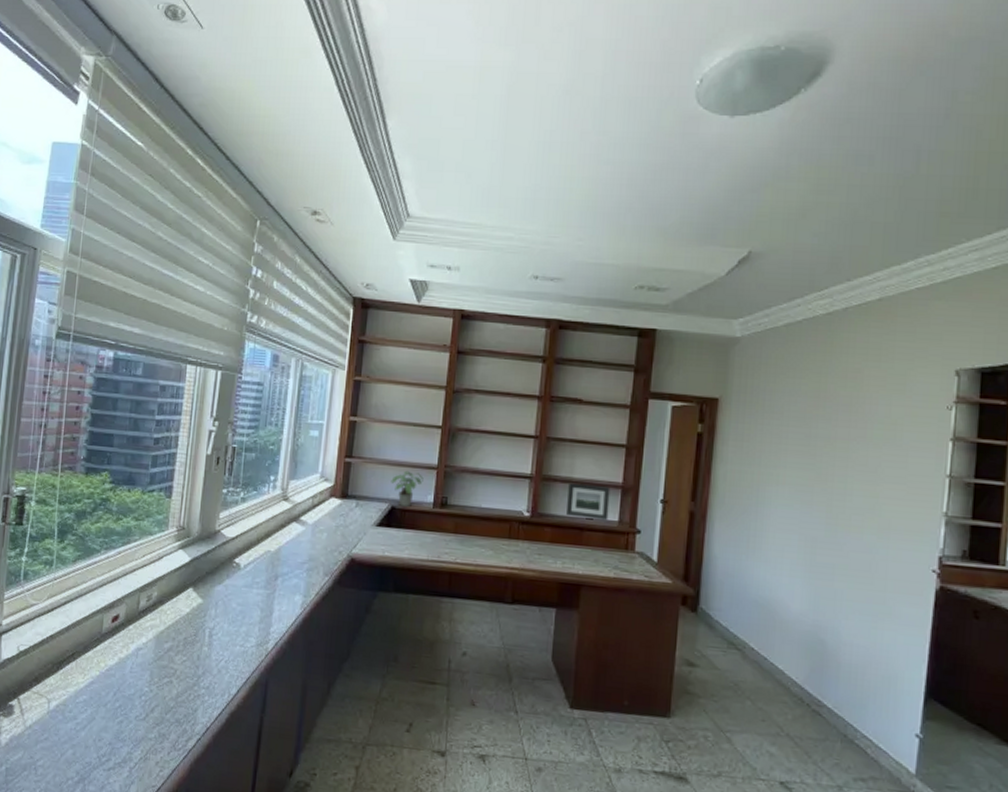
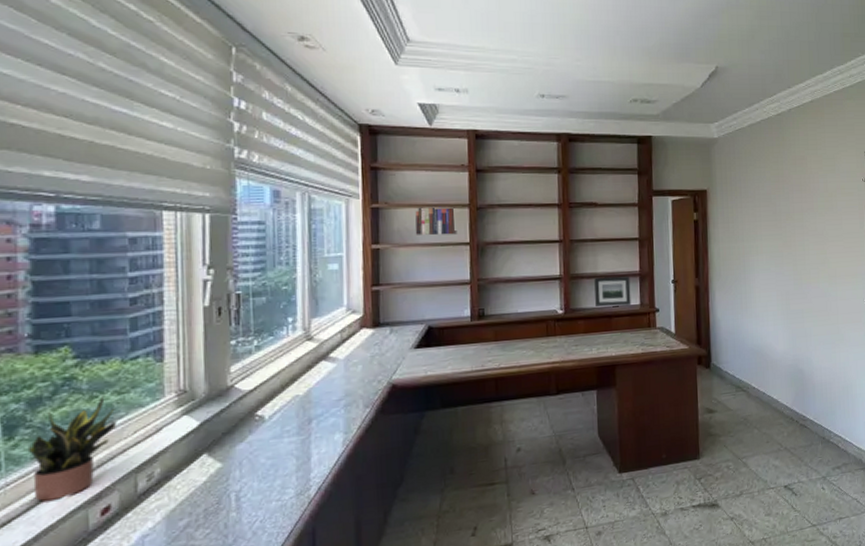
potted plant: none [70,518,133,600] -> present [27,394,117,502]
books: none [391,384,433,416] -> present [415,206,458,236]
potted plant: present [391,470,424,508] -> none [424,289,458,326]

